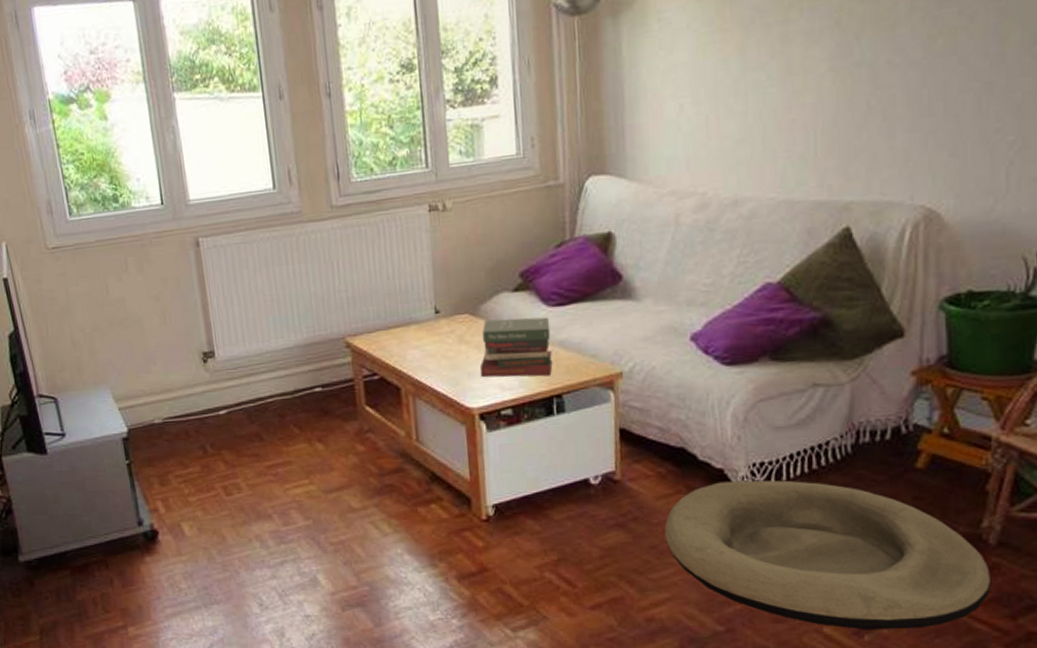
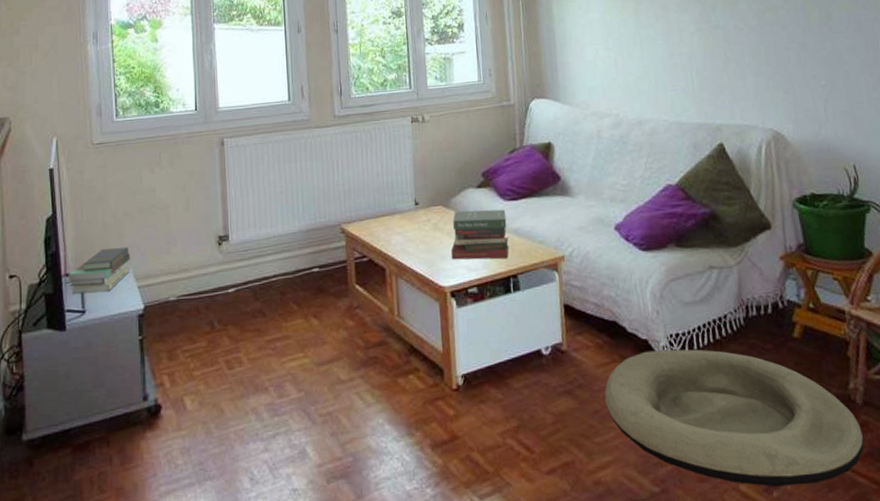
books: none [41,365,108,417] -> present [68,246,131,295]

